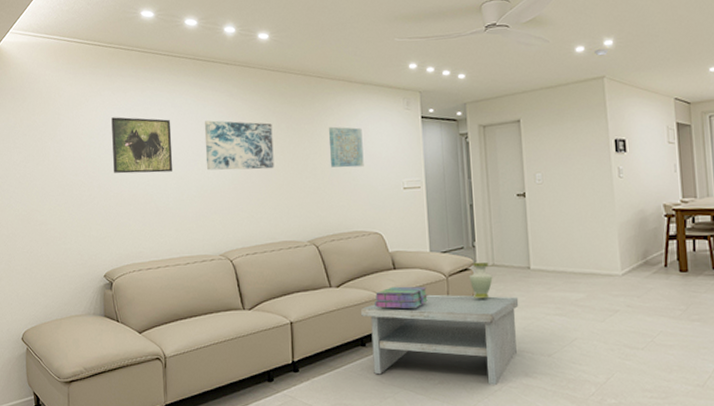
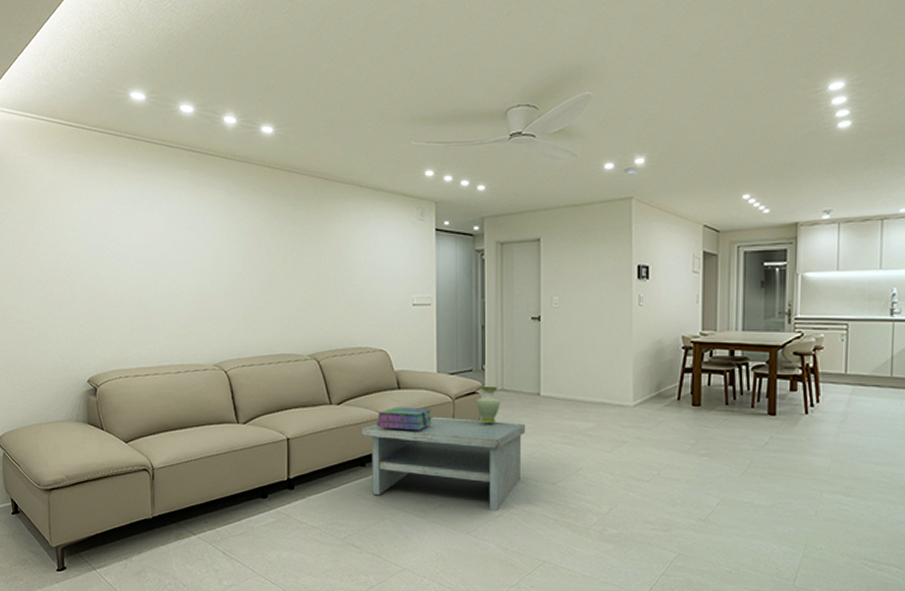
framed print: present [111,117,173,174] -> none [96,210,165,274]
wall art: present [204,120,274,171] -> none [199,220,275,276]
wall art: present [328,126,364,168] -> none [334,234,372,279]

